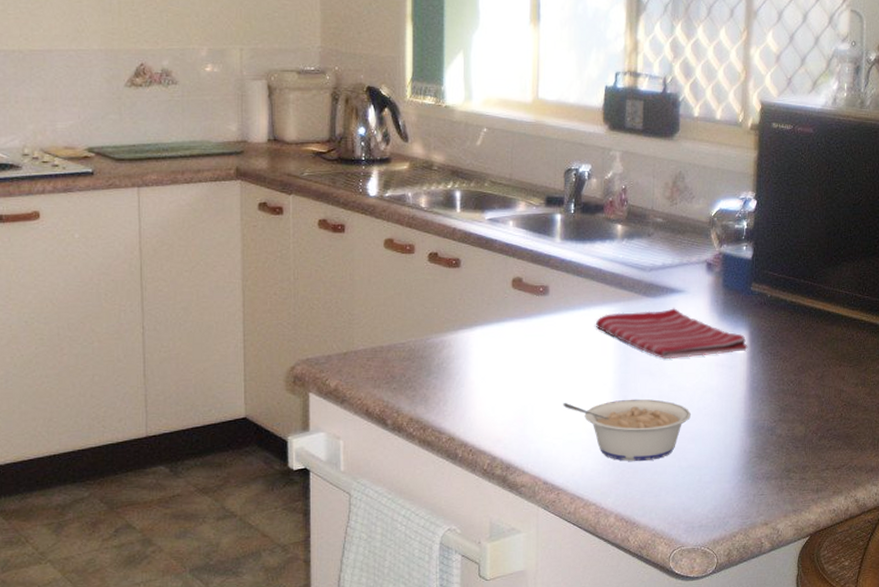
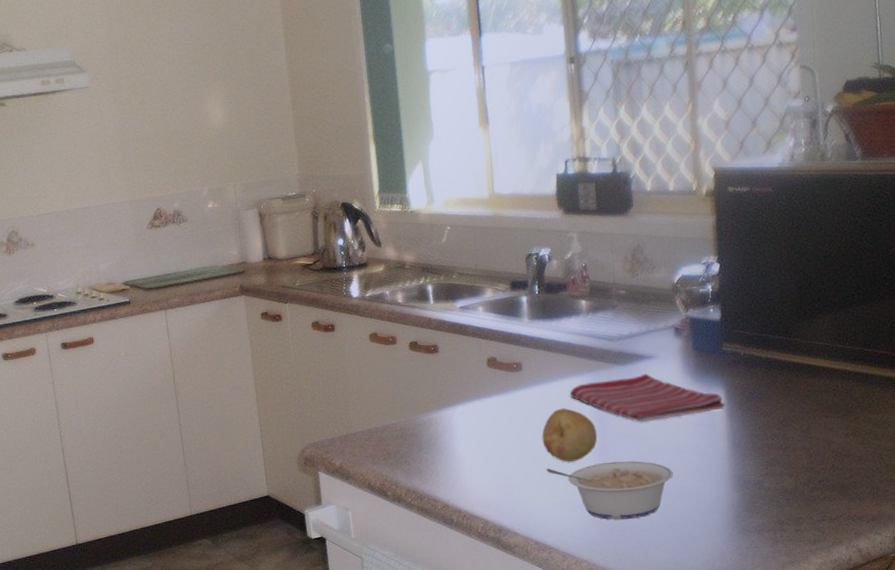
fruit: none [562,338,620,397] -> present [542,408,598,462]

